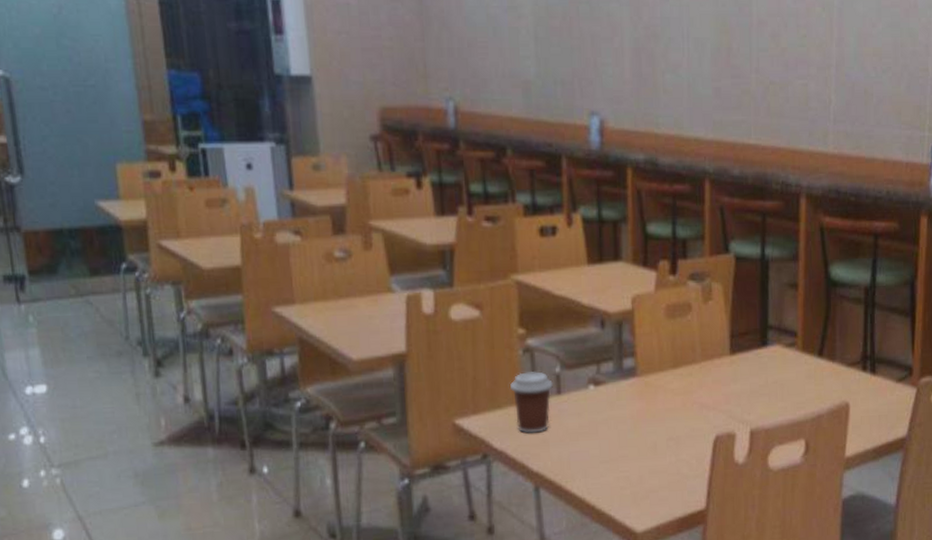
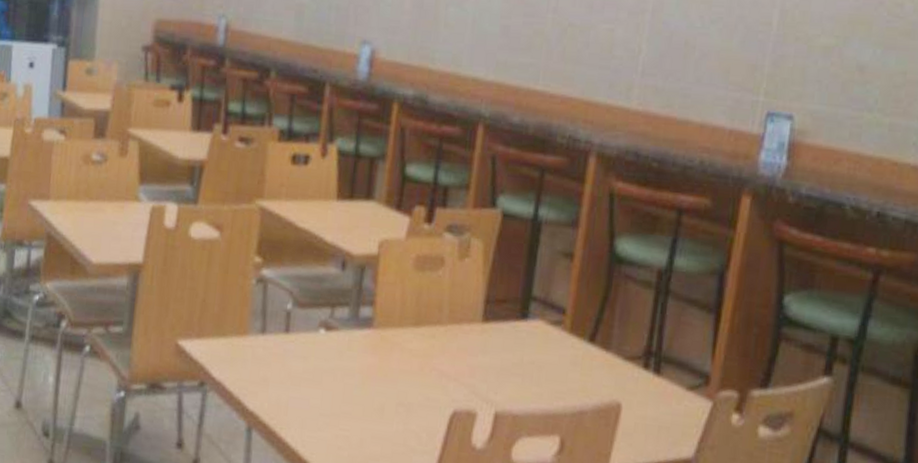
coffee cup: present [509,371,553,433] -> none [237,302,282,370]

